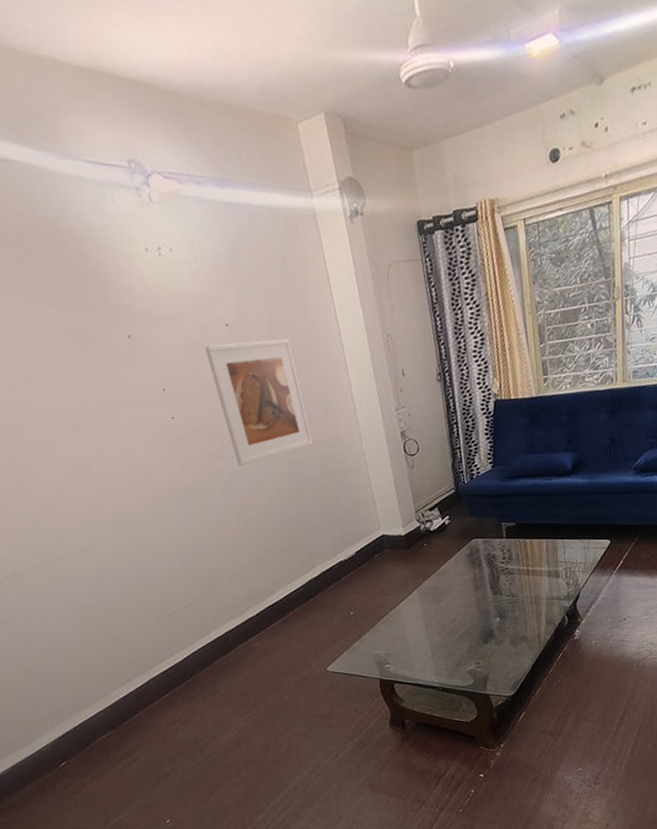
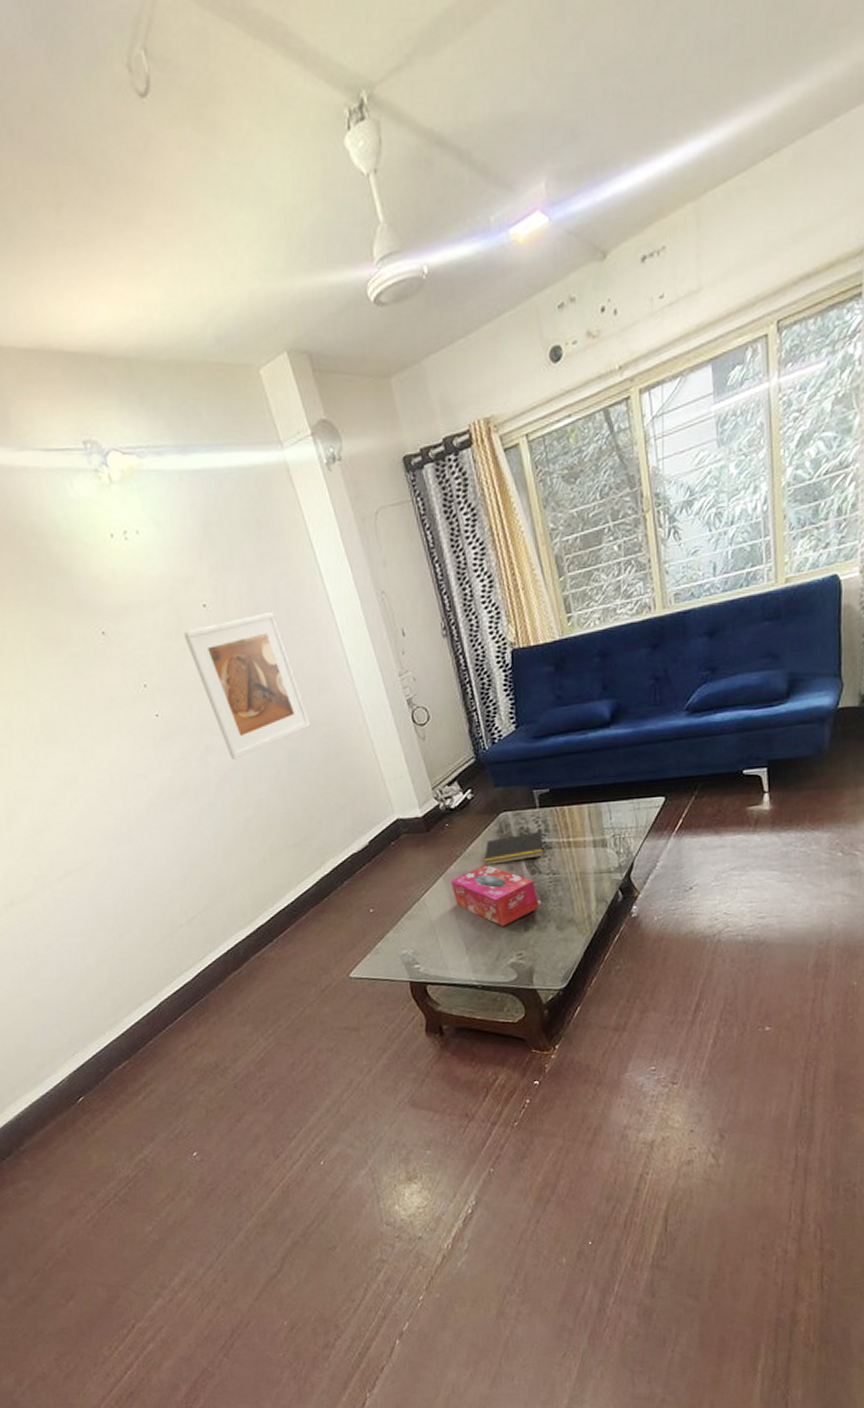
tissue box: none [424,583,498,638] -> present [451,865,540,927]
notepad: none [454,558,507,584] -> present [484,830,544,866]

